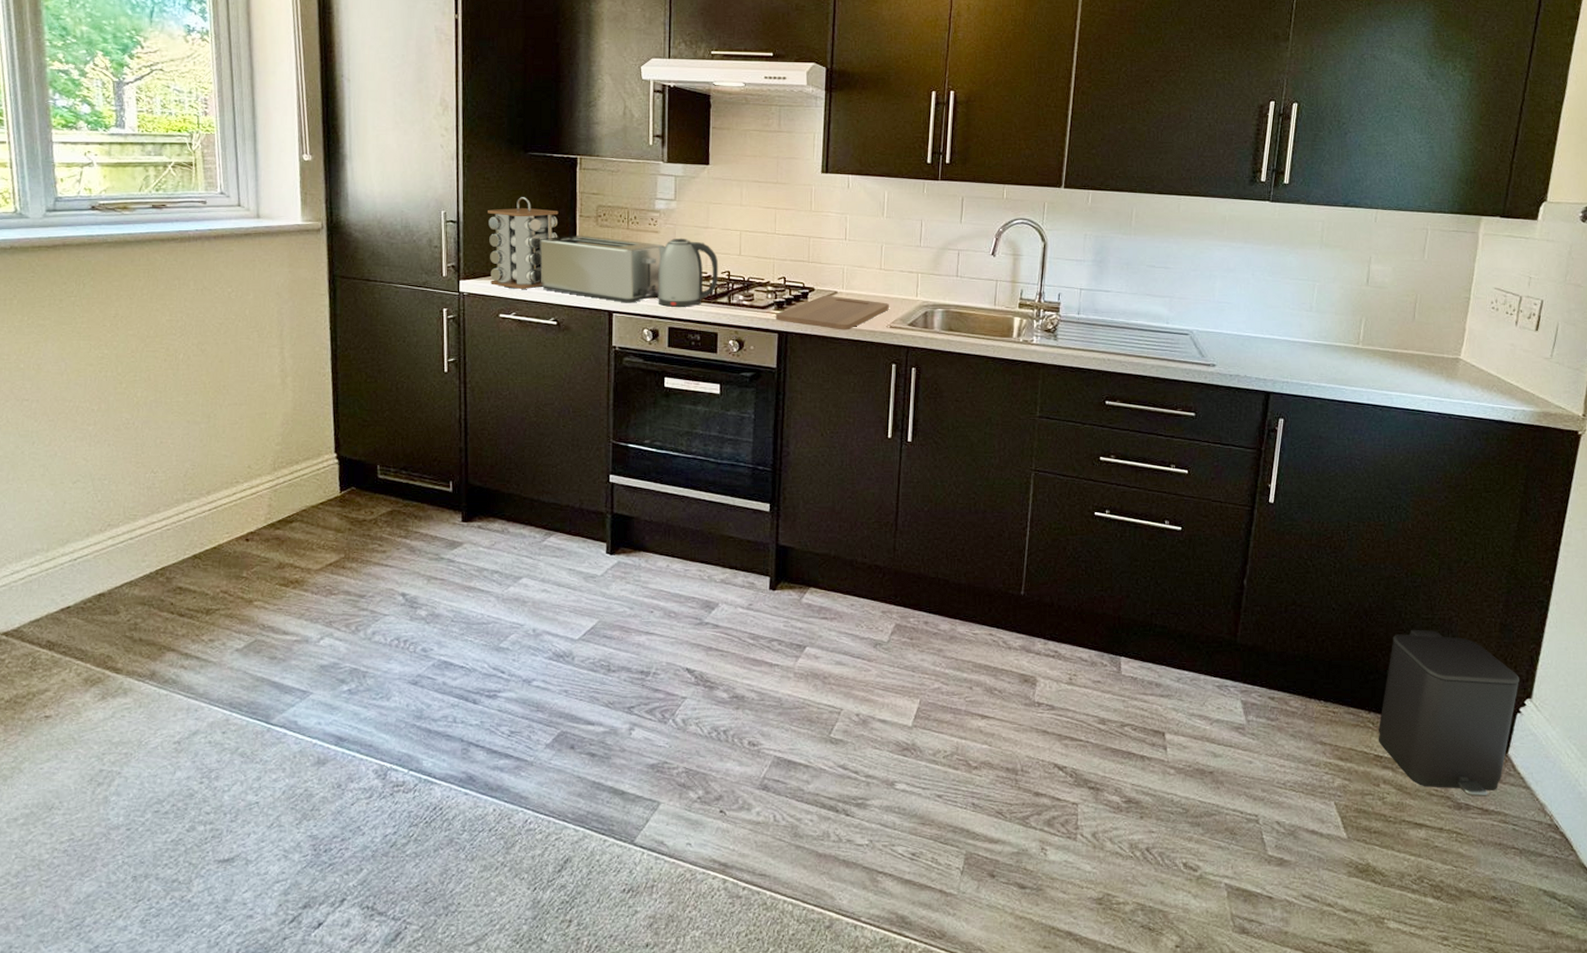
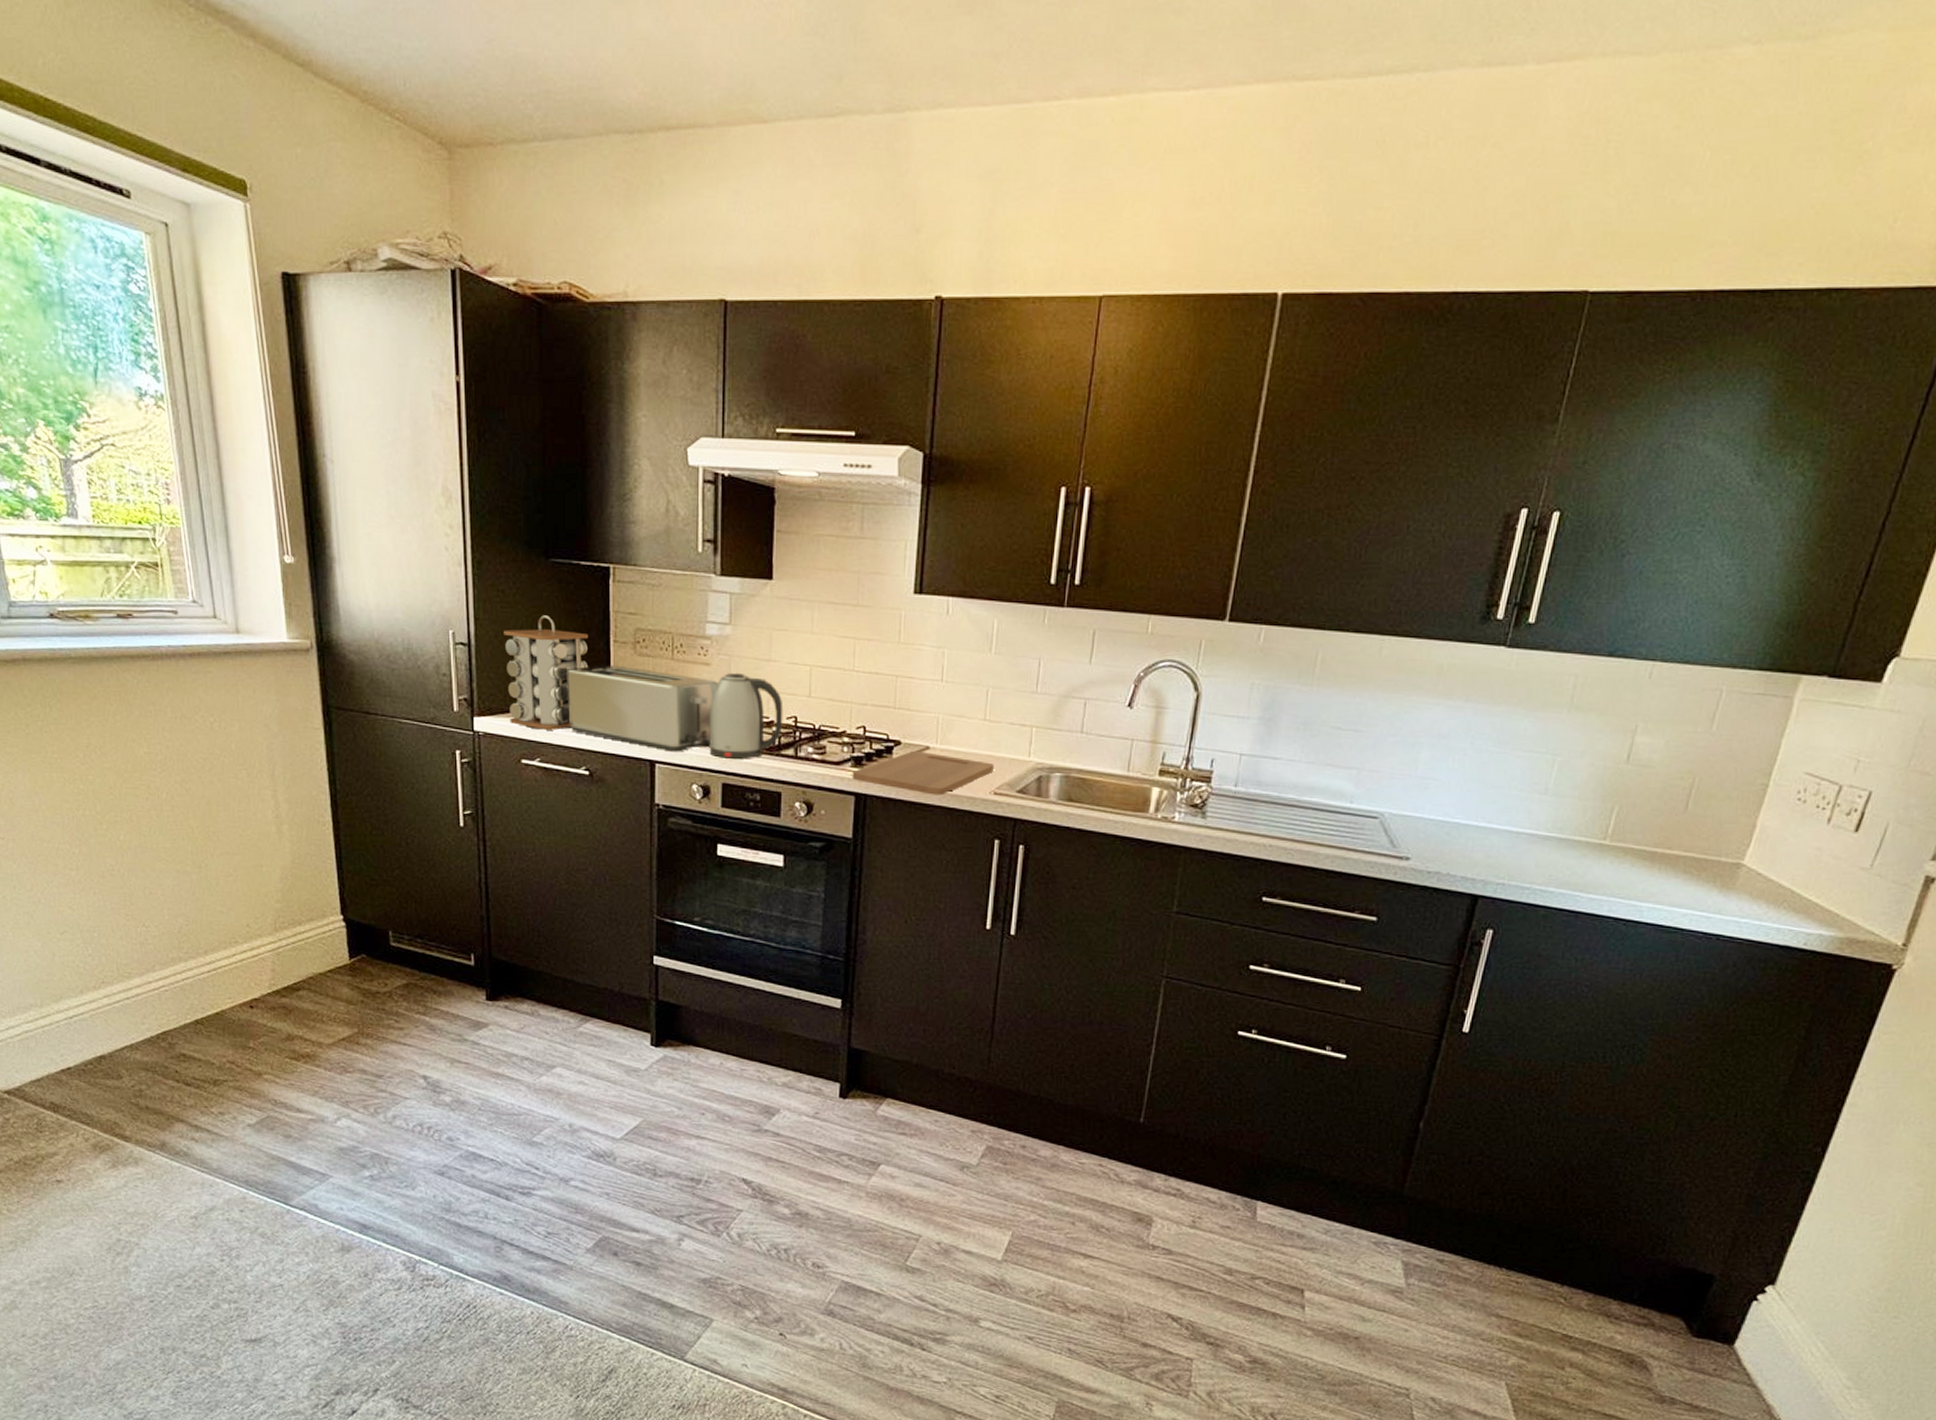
pedal bin: present [1379,629,1519,798] -> none [1570,1194,1763,1393]

